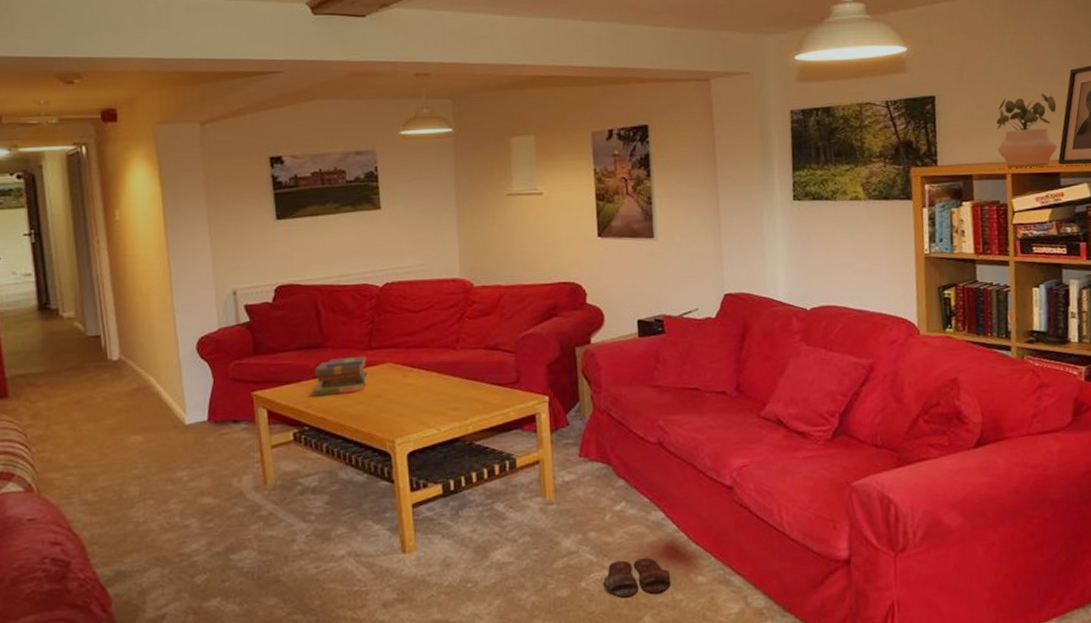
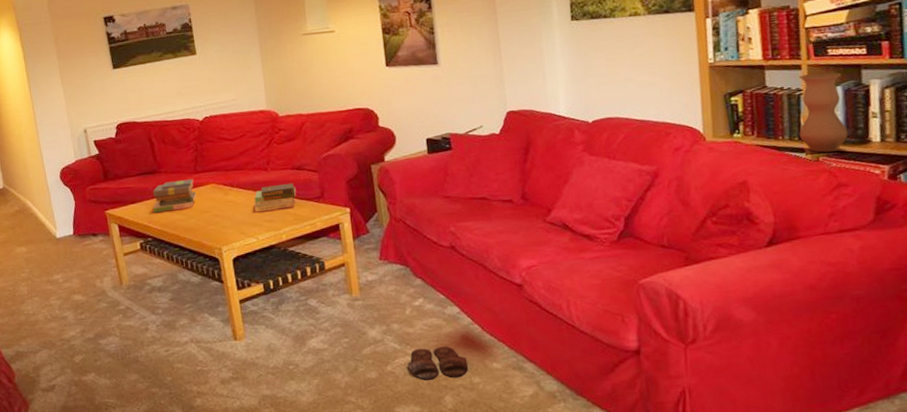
books: none [437,364,488,399] -> present [254,183,297,213]
vase: none [1006,270,1050,351] -> present [798,72,849,153]

